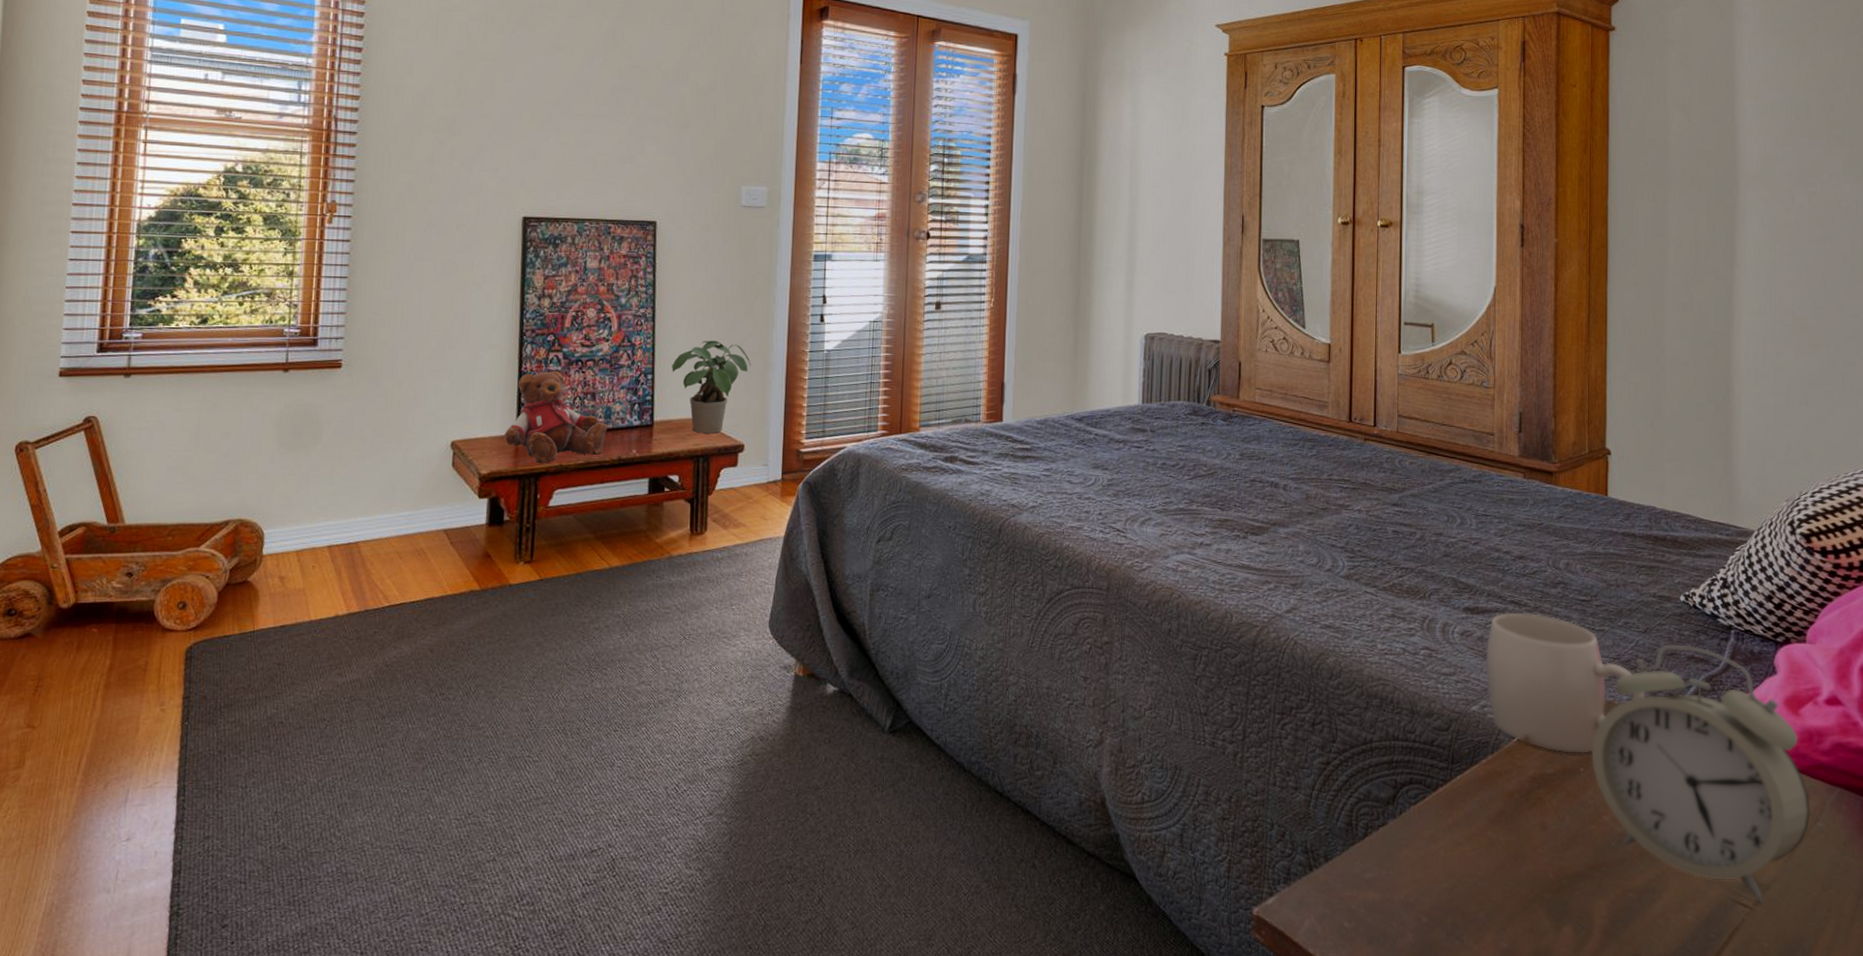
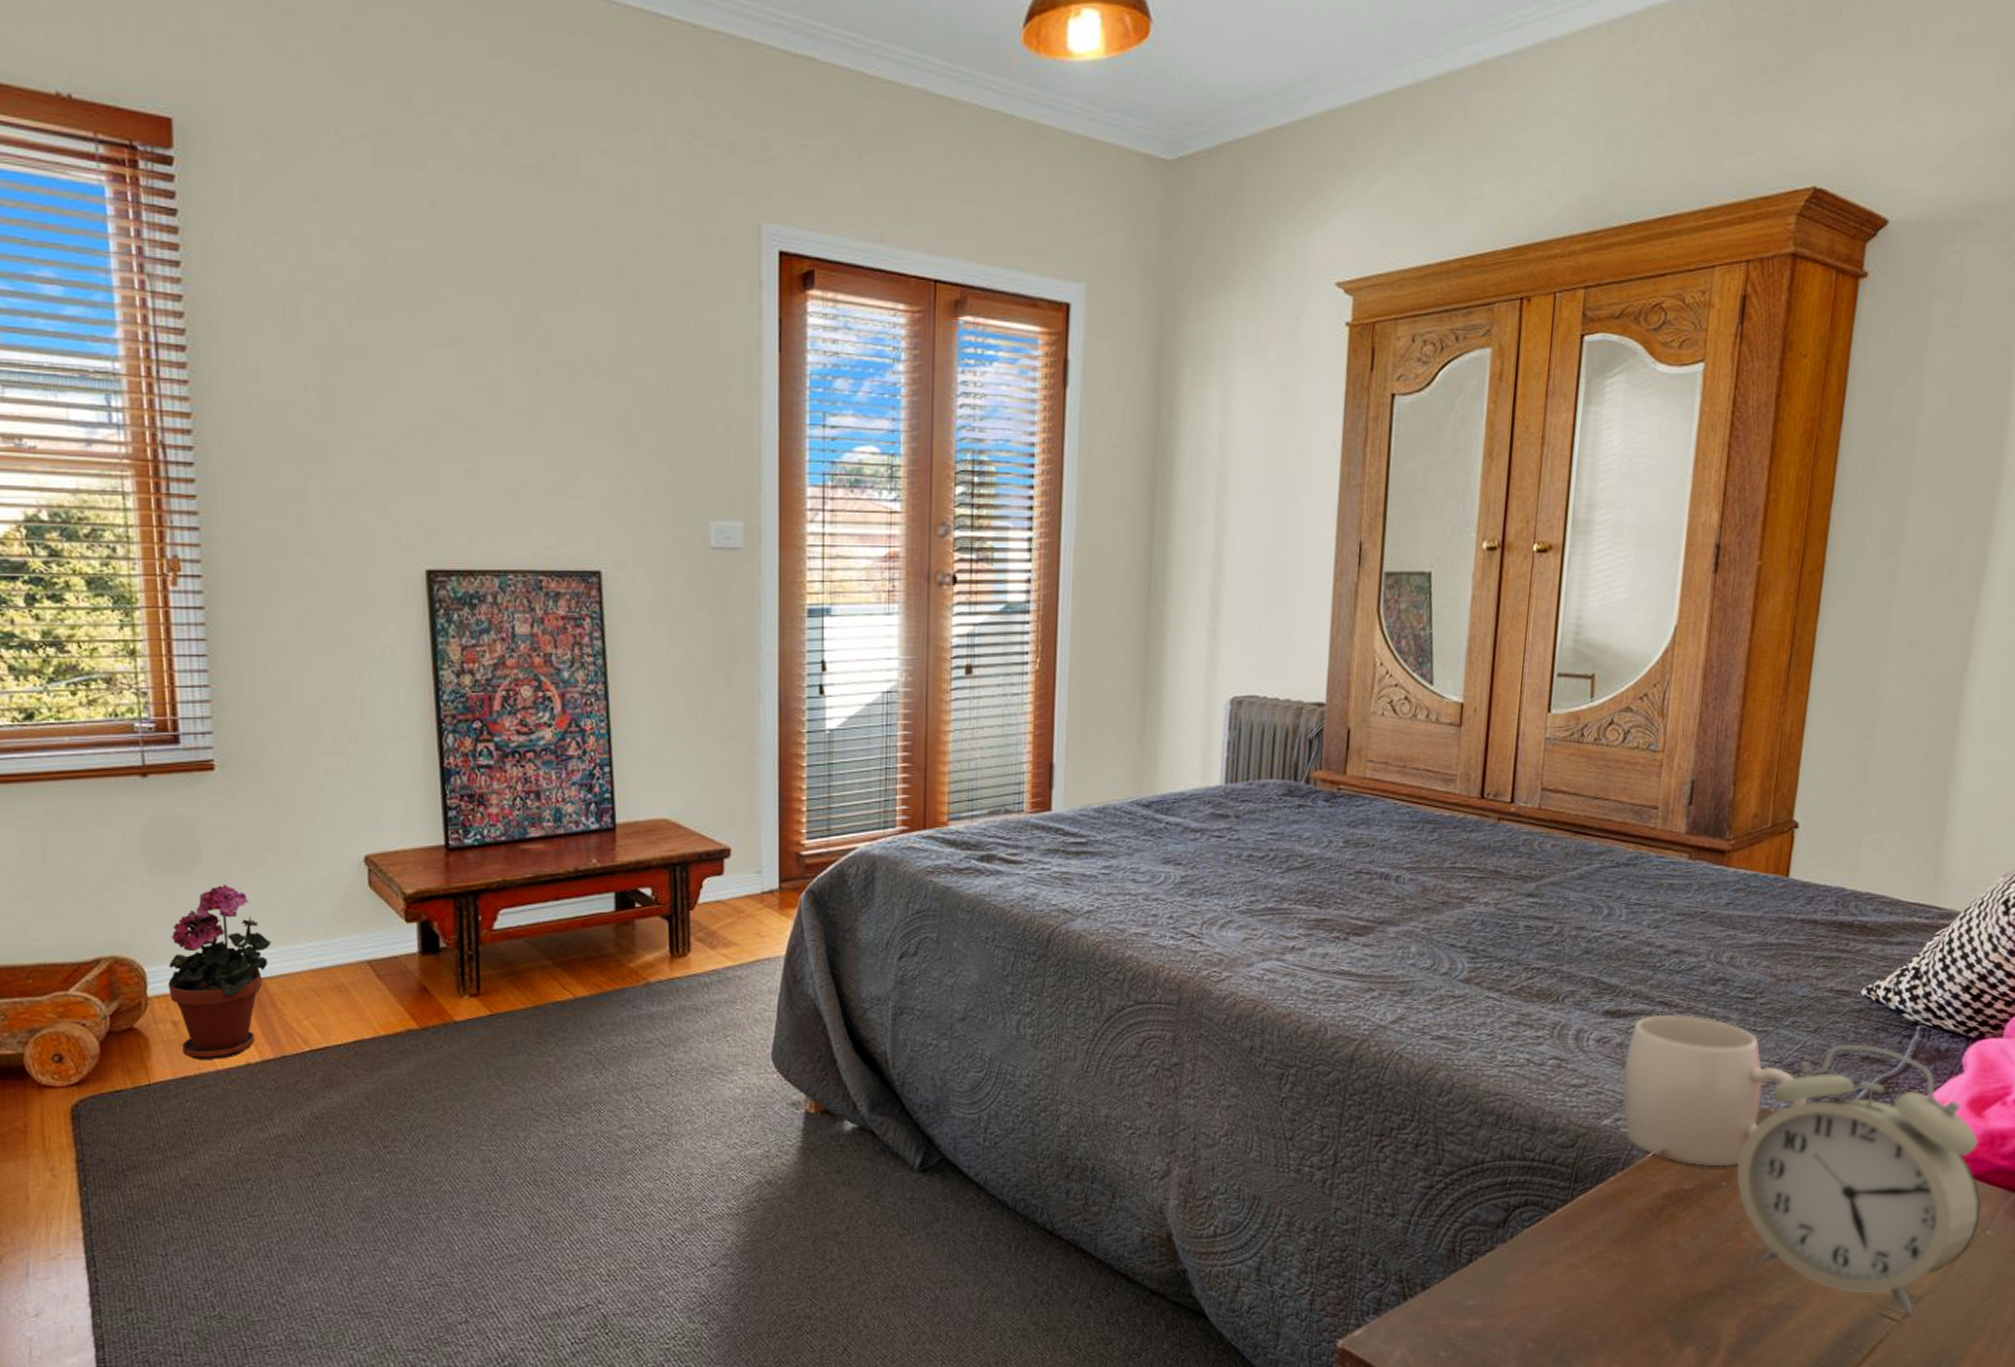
potted plant: none [280,461,368,611] -> present [168,884,271,1060]
teddy bear: present [504,370,608,463] -> none [430,765,559,878]
potted plant: present [672,340,752,434] -> none [634,722,735,836]

